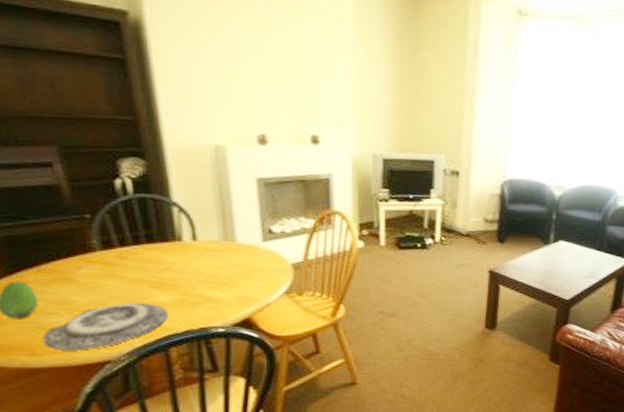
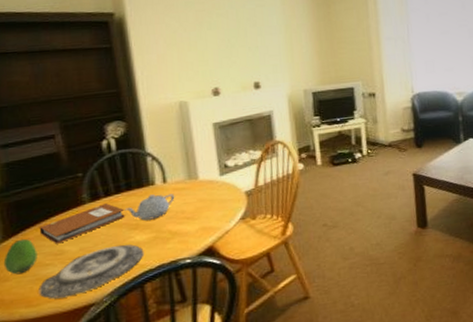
notebook: none [39,254,145,292] -> present [39,203,125,244]
teapot: none [145,252,207,280] -> present [124,194,175,221]

